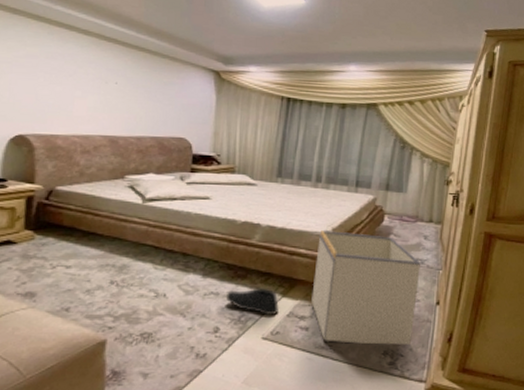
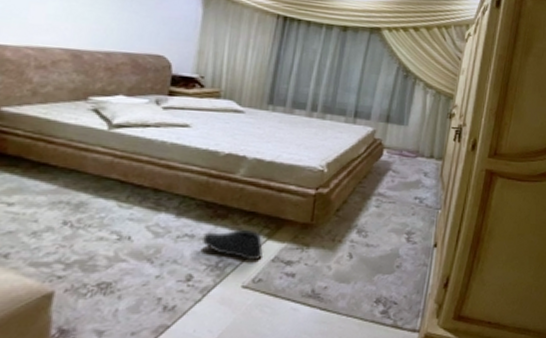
storage bin: present [311,230,421,345] -> none [300,165,420,292]

